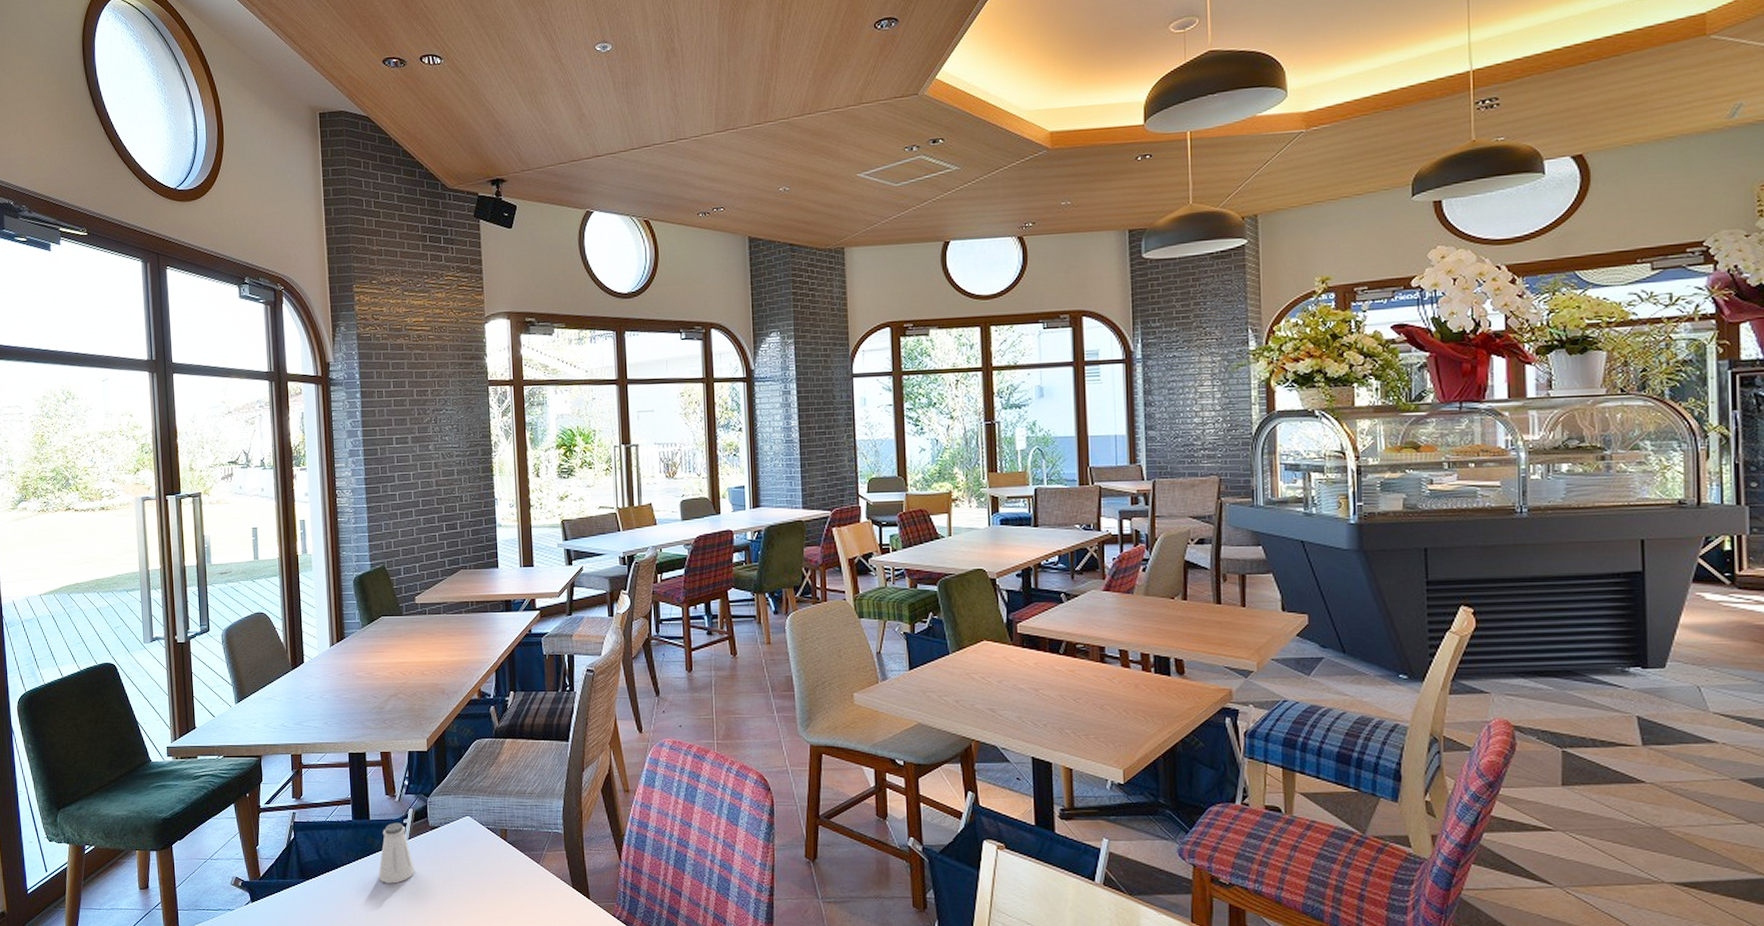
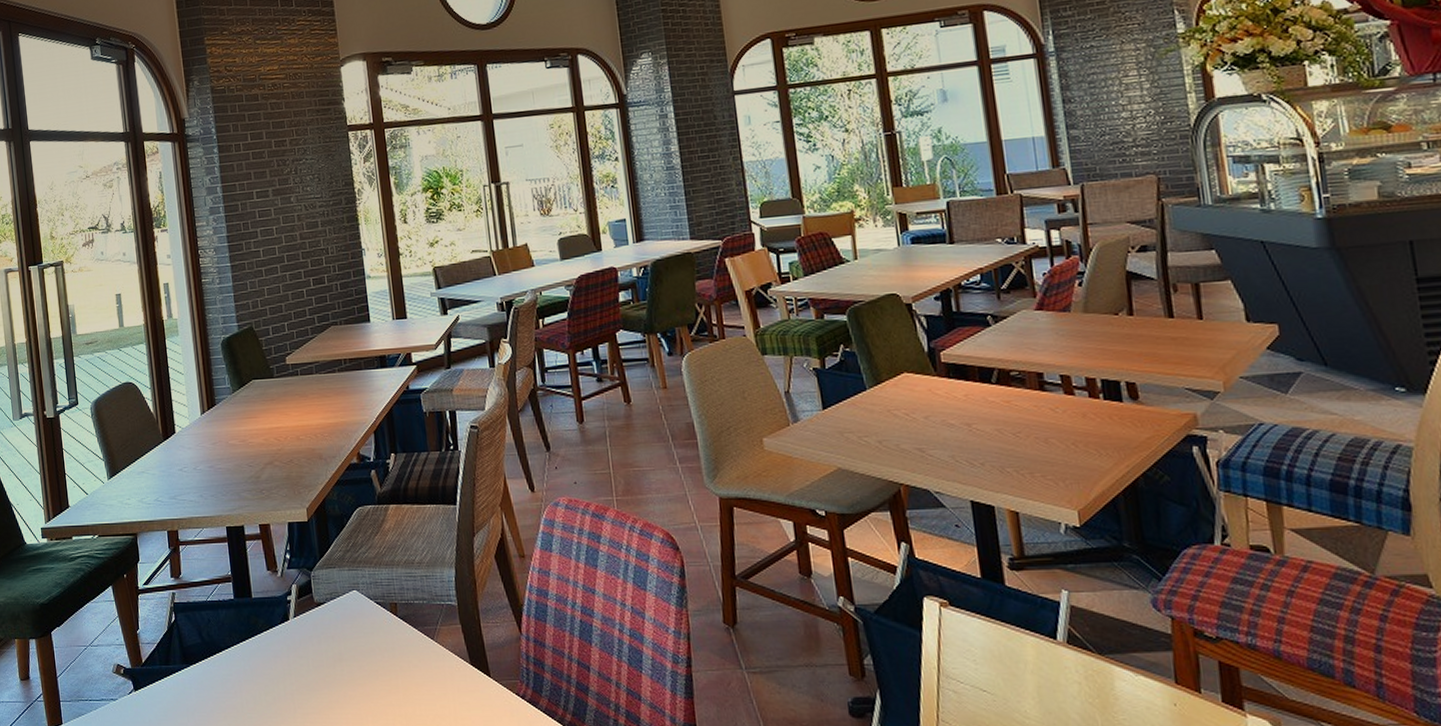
saltshaker: present [378,822,416,884] -> none [264,600,303,666]

